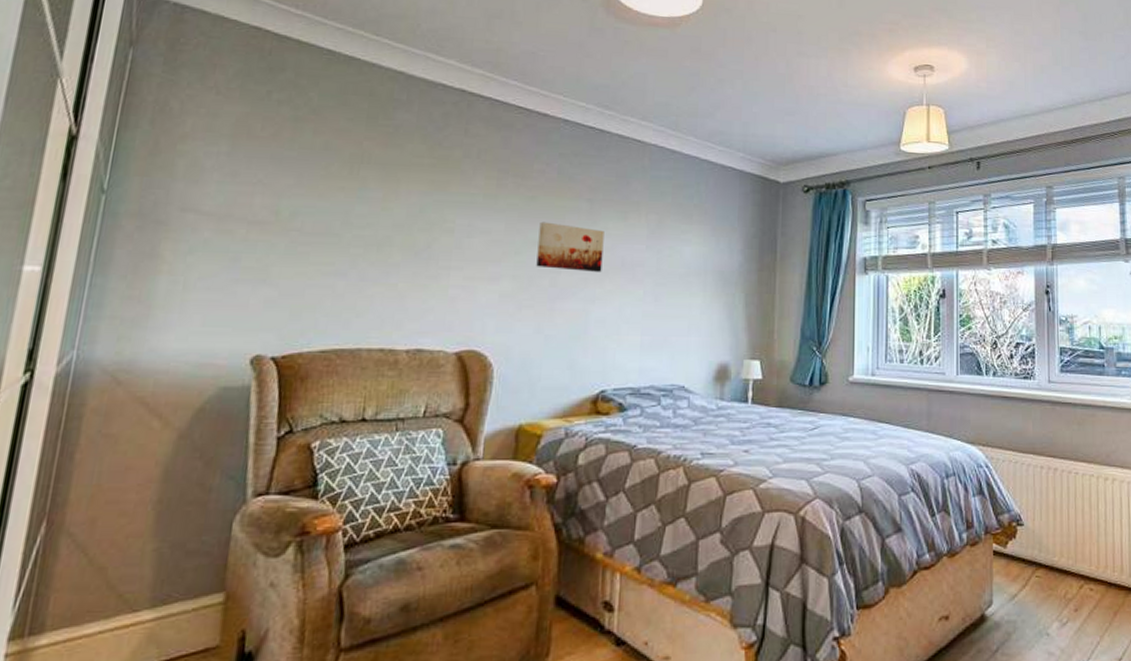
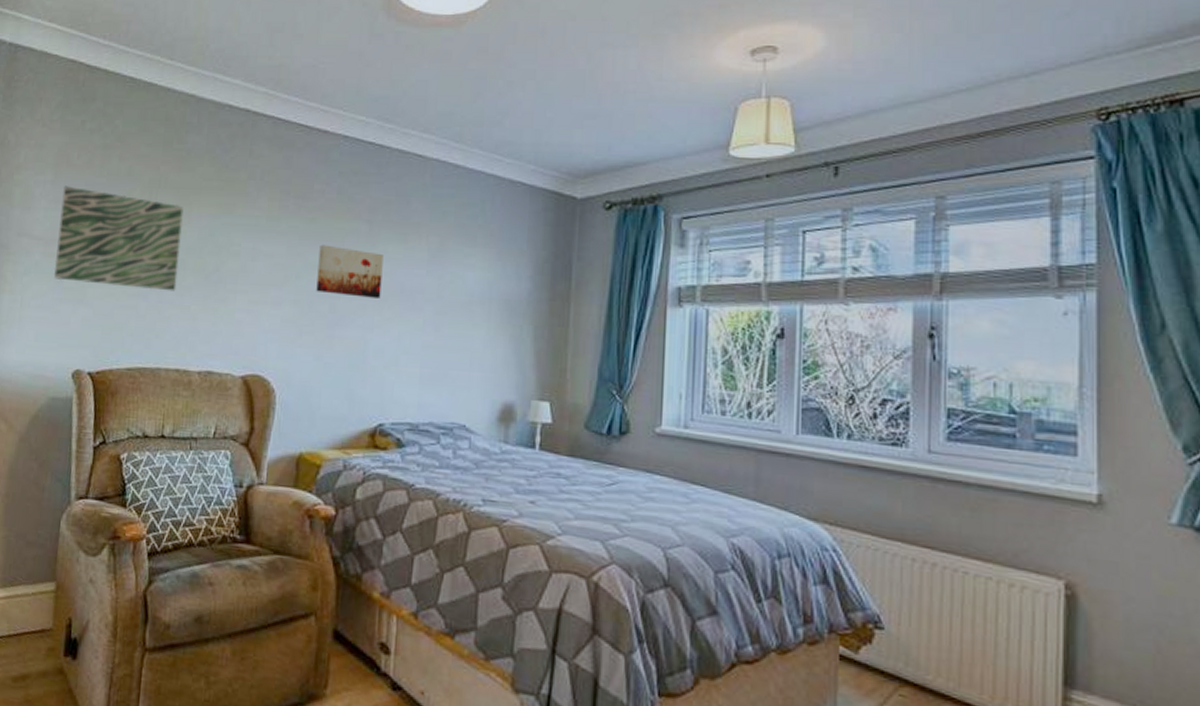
wall art: none [227,158,390,269] -> present [53,186,184,291]

